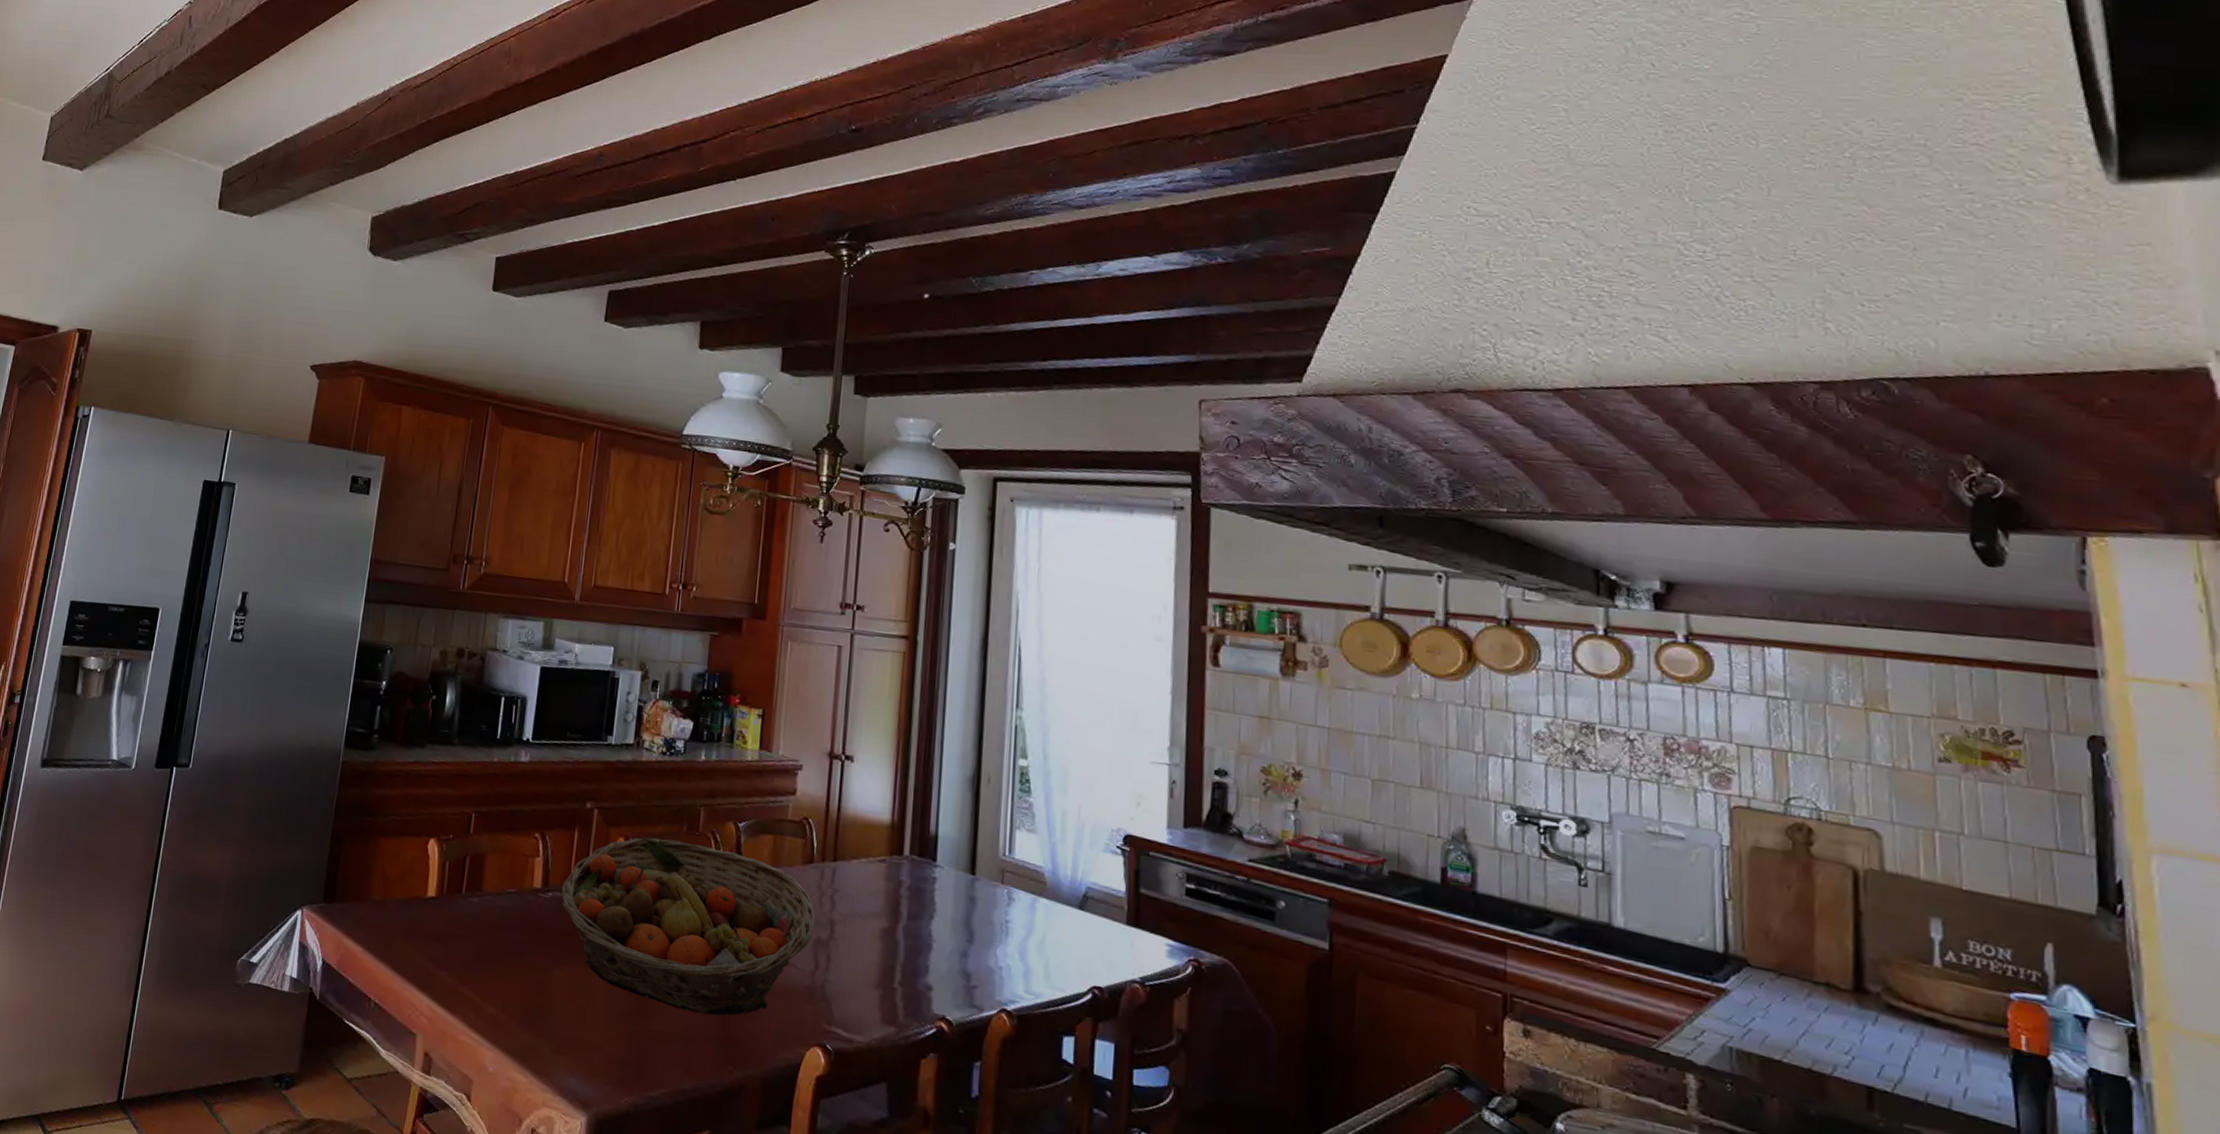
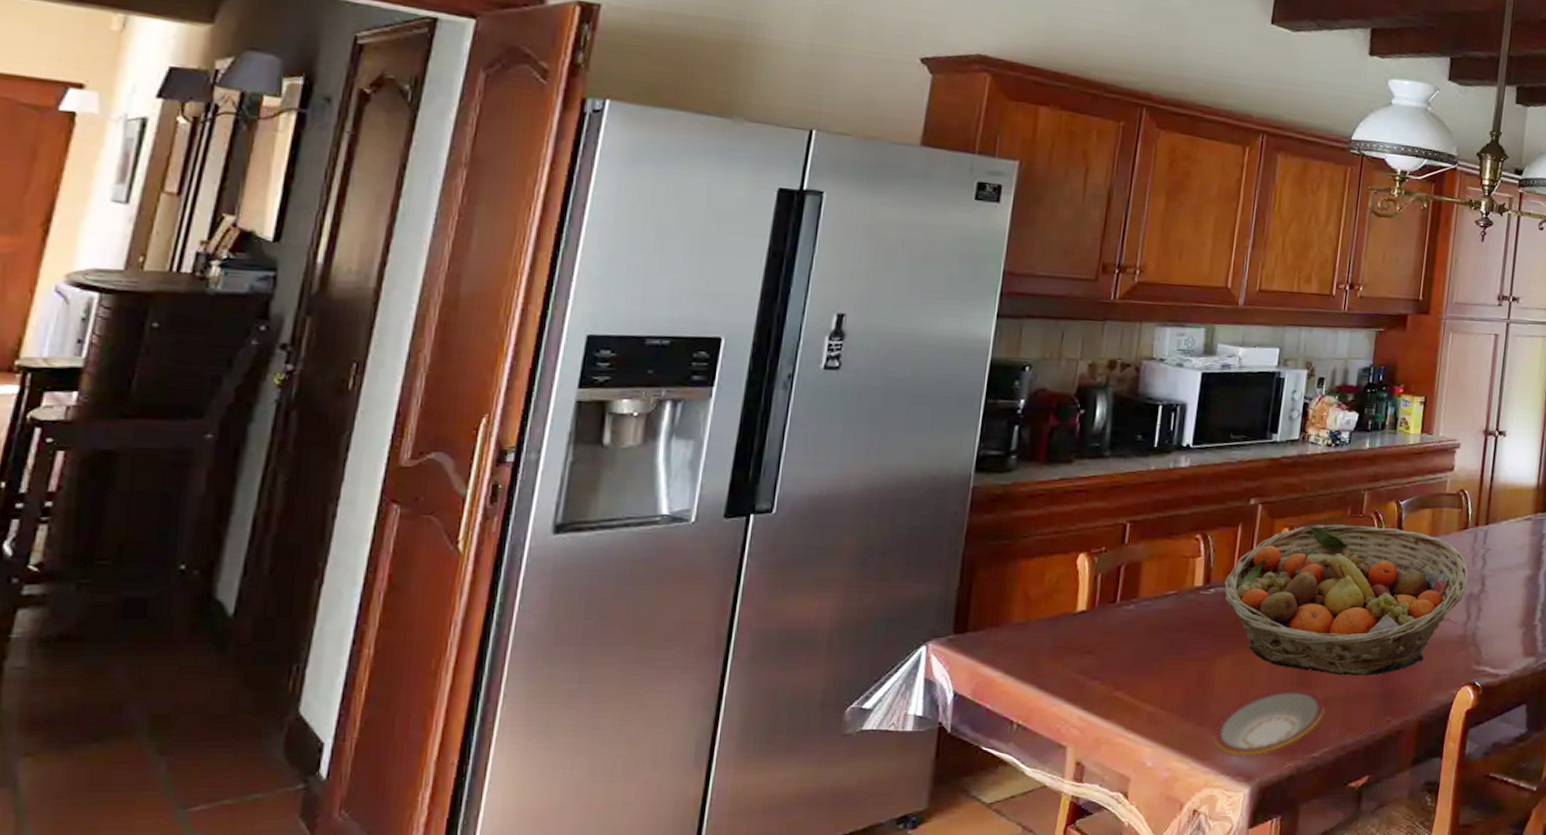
plate: none [551,1012,662,1082] -> present [1213,688,1325,755]

